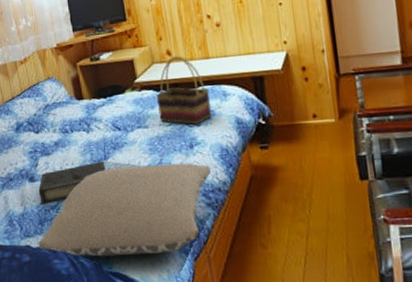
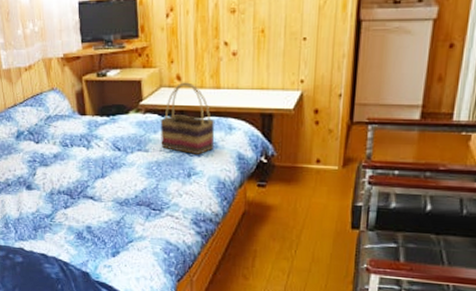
book: present [38,161,106,205] -> none [35,178,102,213]
pillow: present [38,163,211,257] -> none [31,186,205,272]

